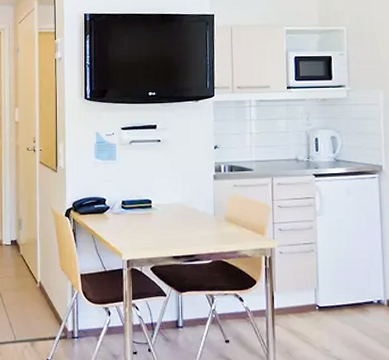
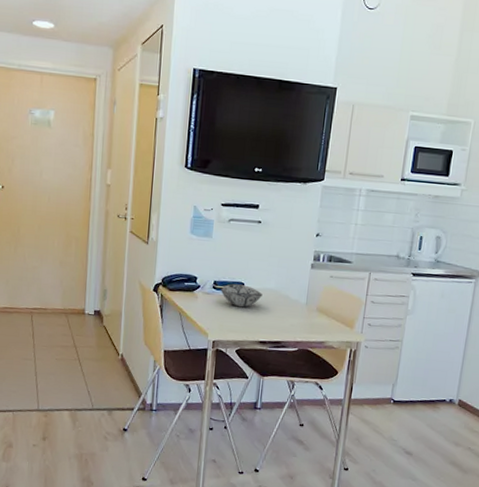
decorative bowl: none [130,202,170,224] -> present [221,284,263,308]

